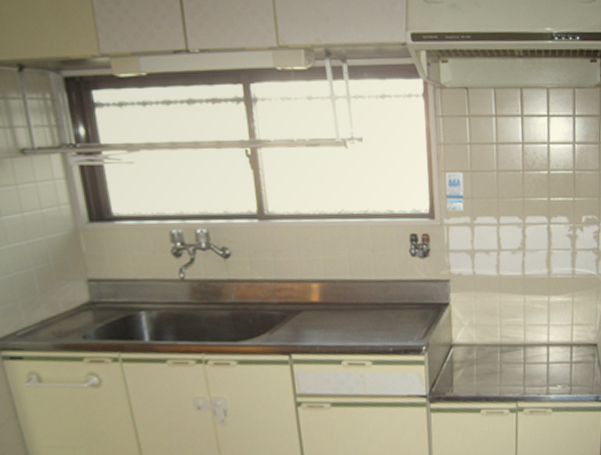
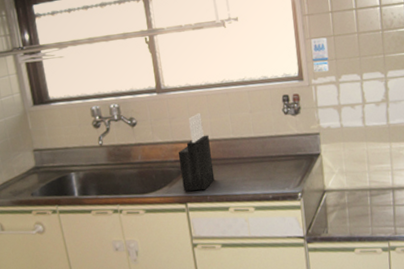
knife block: none [282,248,326,340] -> present [178,113,215,191]

